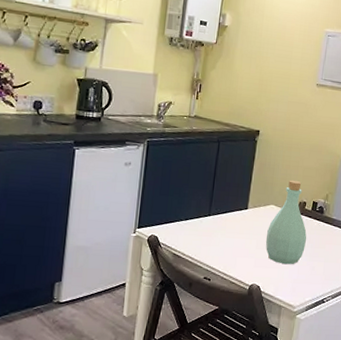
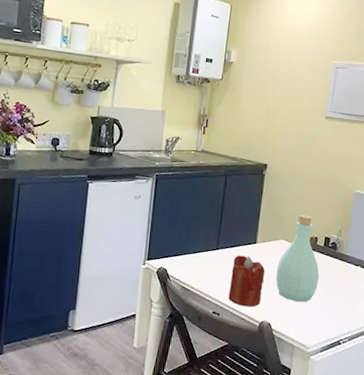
candle: none [219,221,256,271] -> present [228,255,265,307]

